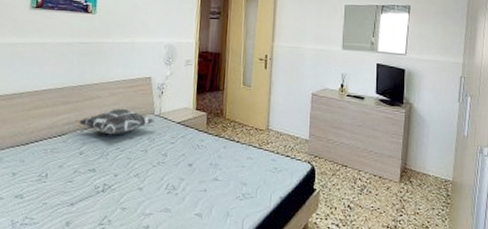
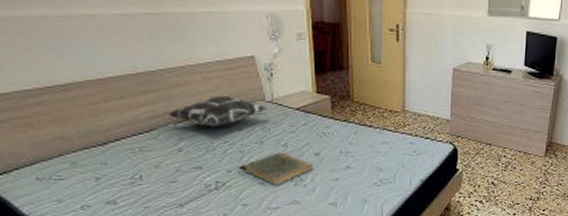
book: none [128,160,186,193] -> present [244,152,314,187]

